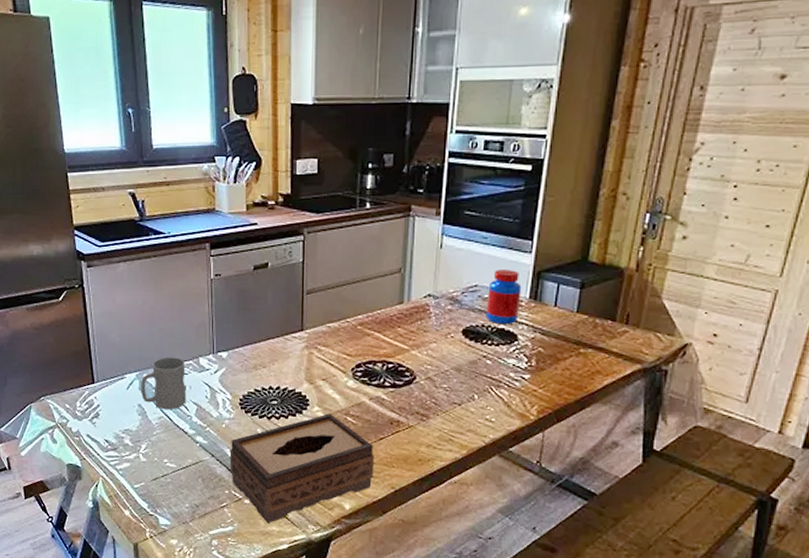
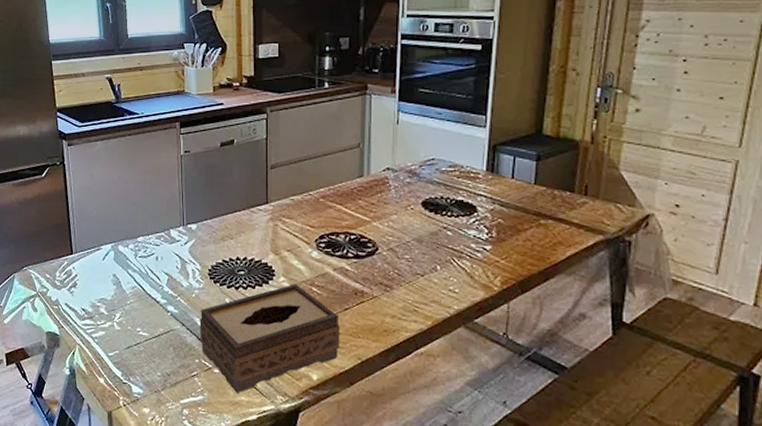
mug: present [141,357,186,410] -> none [116,229,158,280]
jar: present [485,270,522,325] -> none [444,143,478,197]

